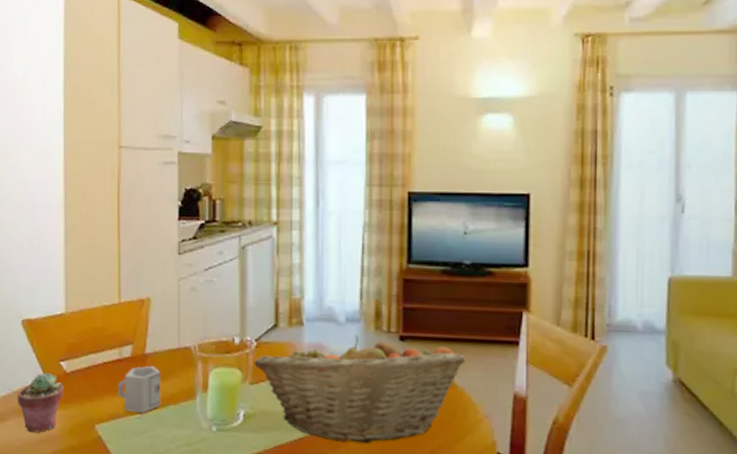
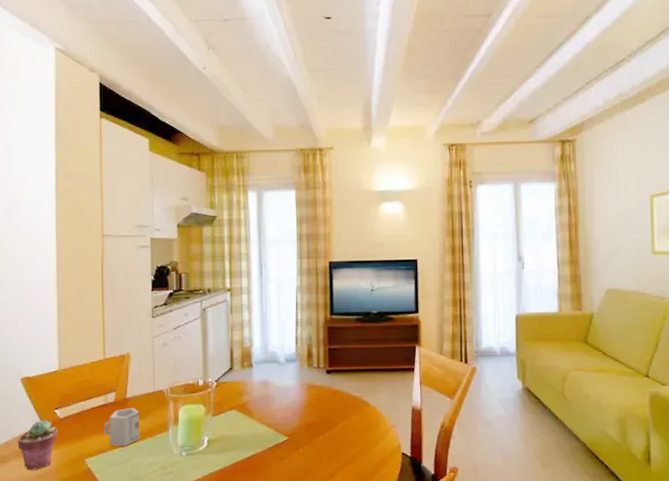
fruit basket: present [254,335,466,444] -> none [215,372,377,455]

